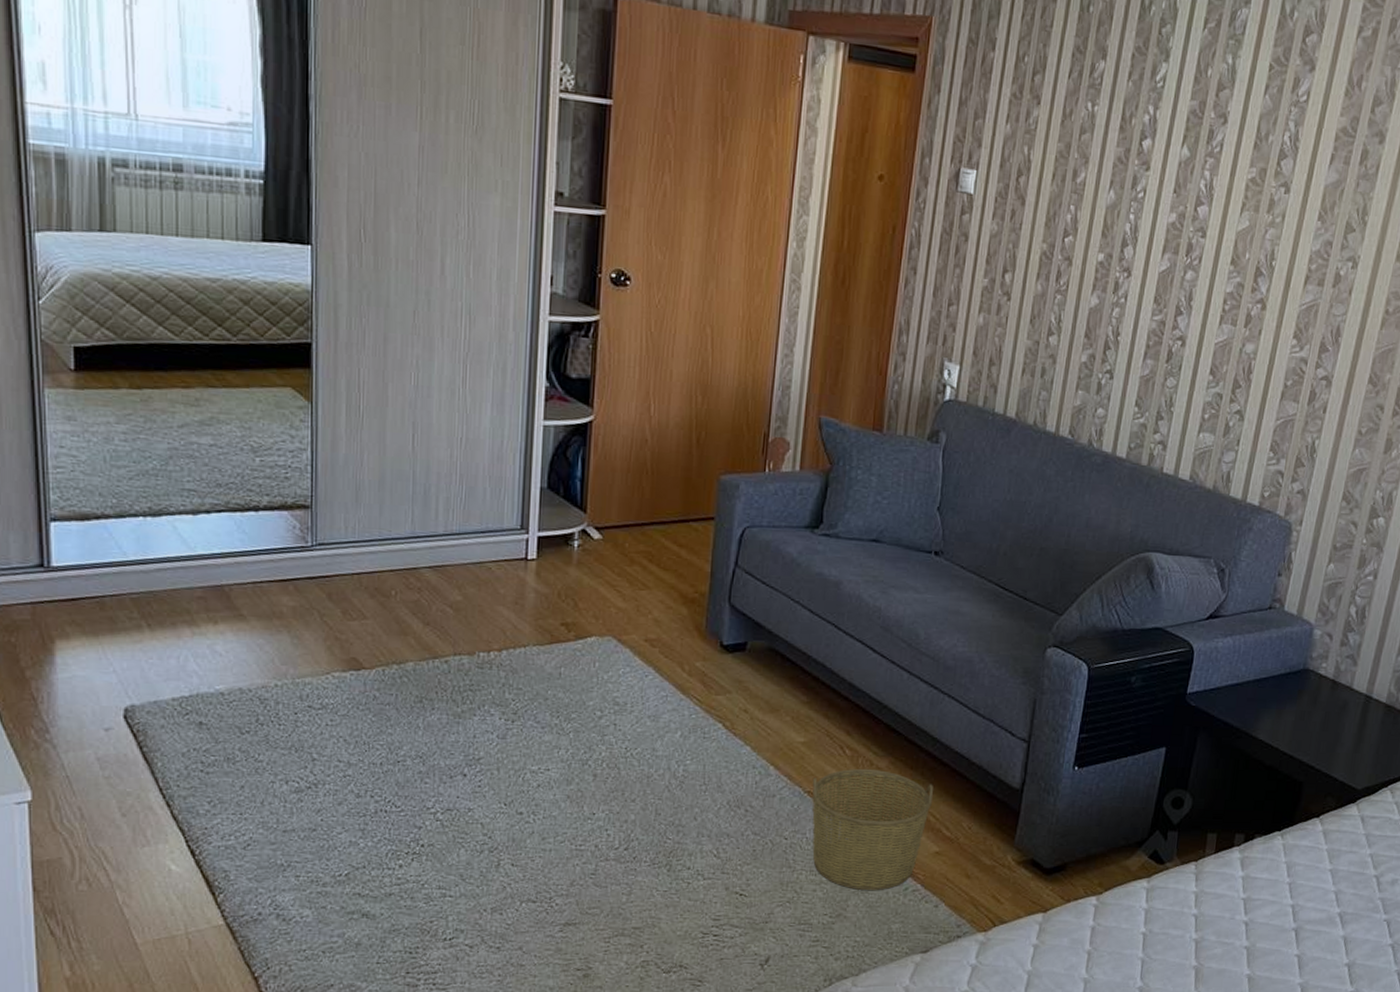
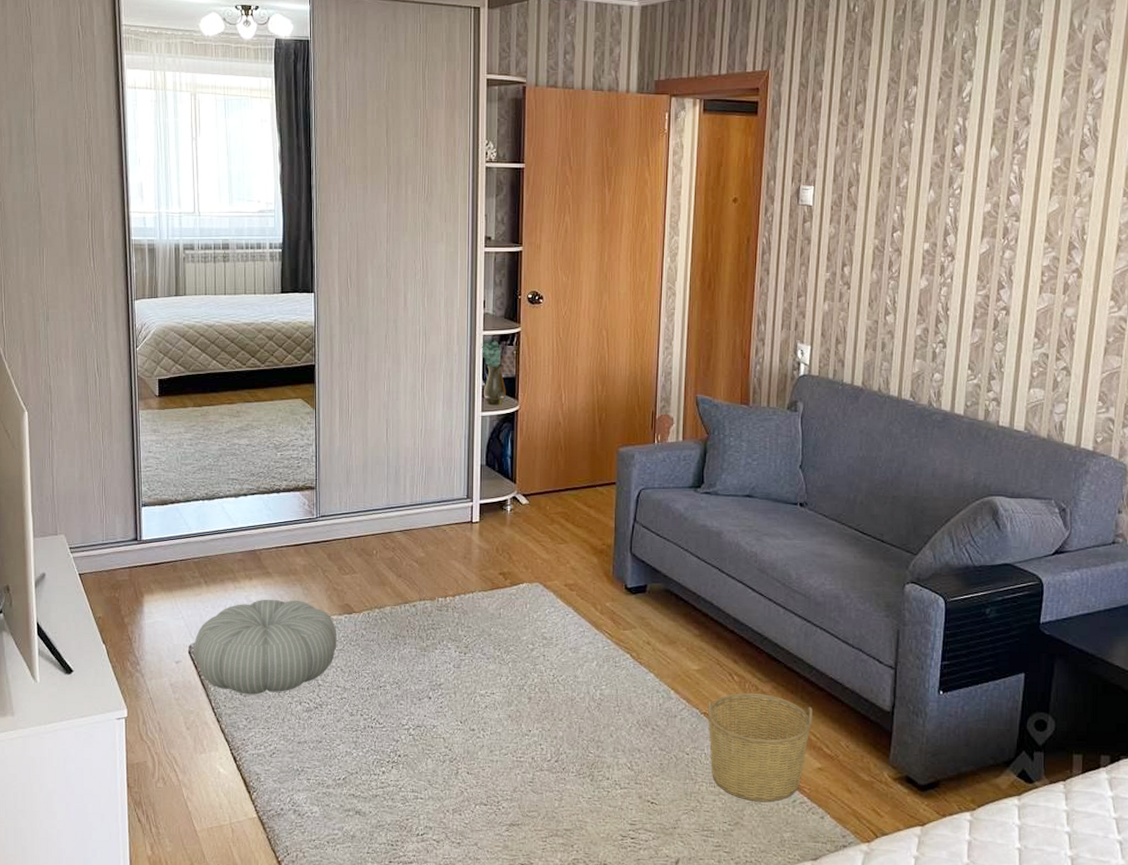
pouf: none [131,649,339,772] -> present [194,599,337,695]
vase: none [545,324,577,414] -> present [481,337,506,406]

